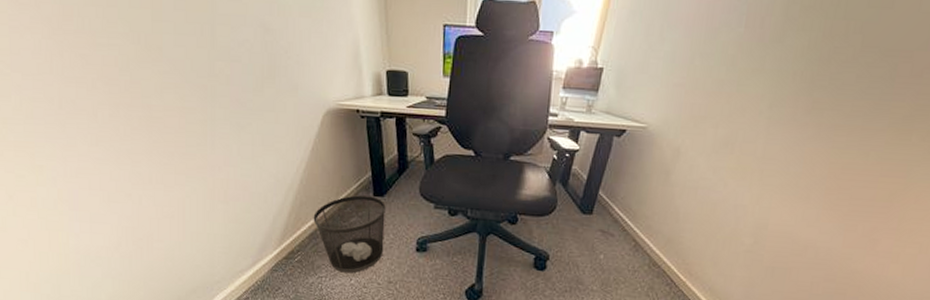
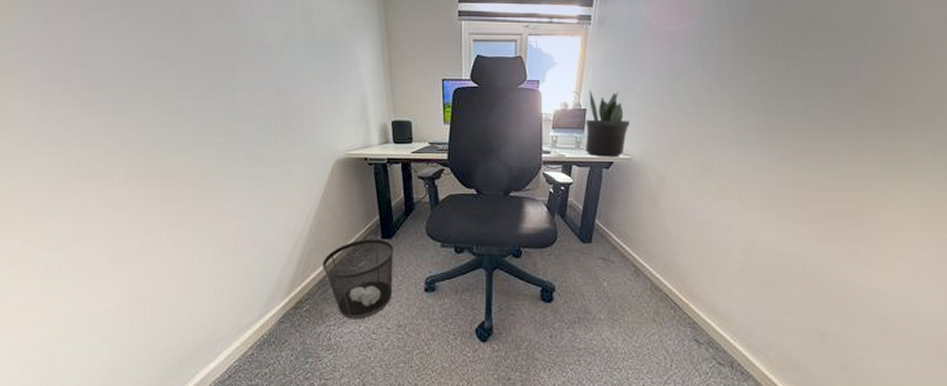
planter: none [596,45,651,125] -> present [585,90,630,157]

